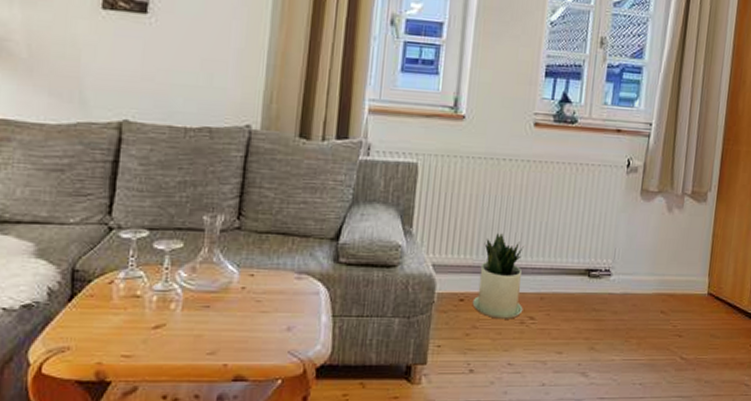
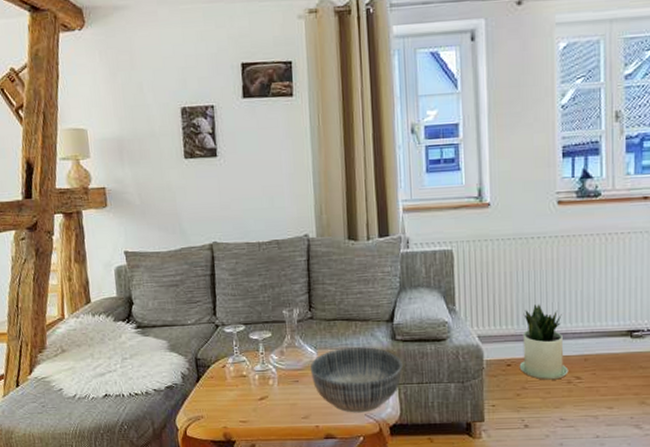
bowl: none [226,268,343,350] -> present [309,347,403,413]

